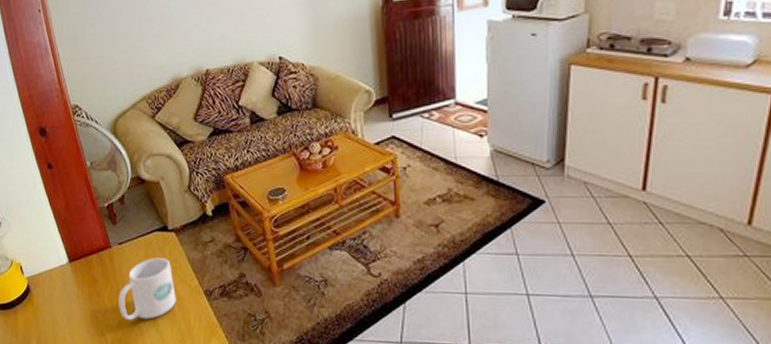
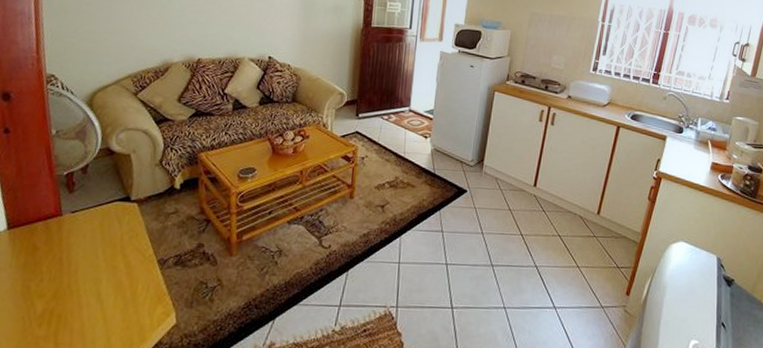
mug: present [119,258,176,320] -> none [58,227,127,289]

